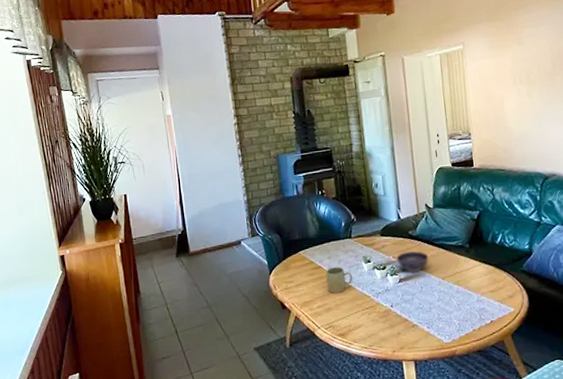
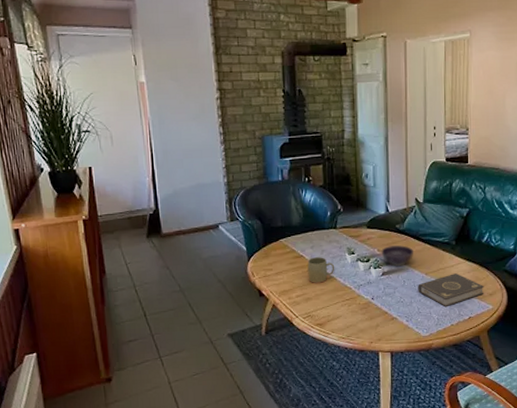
book: none [435,276,503,312] -> present [418,273,484,308]

